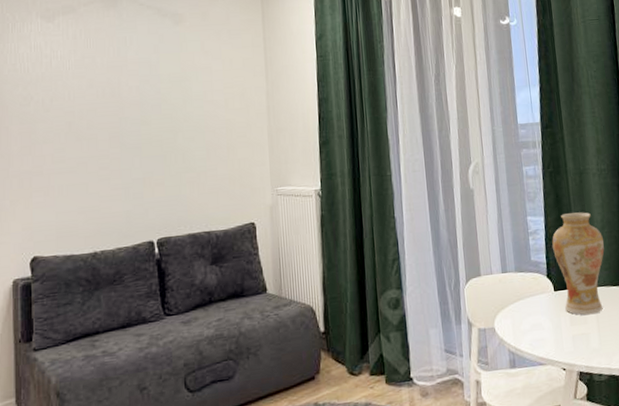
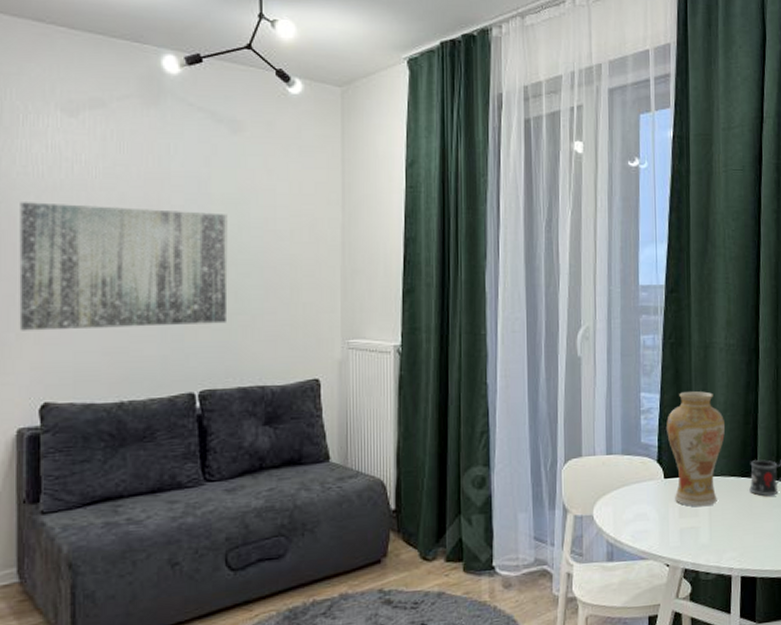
wall art: none [11,90,177,199] -> present [19,202,228,331]

